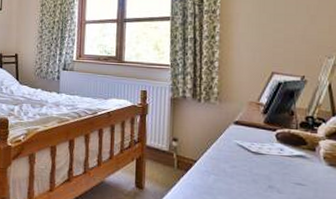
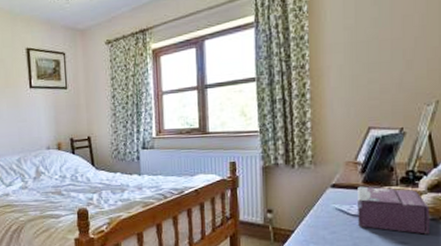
tissue box: none [258,126,328,179] -> present [358,186,431,234]

